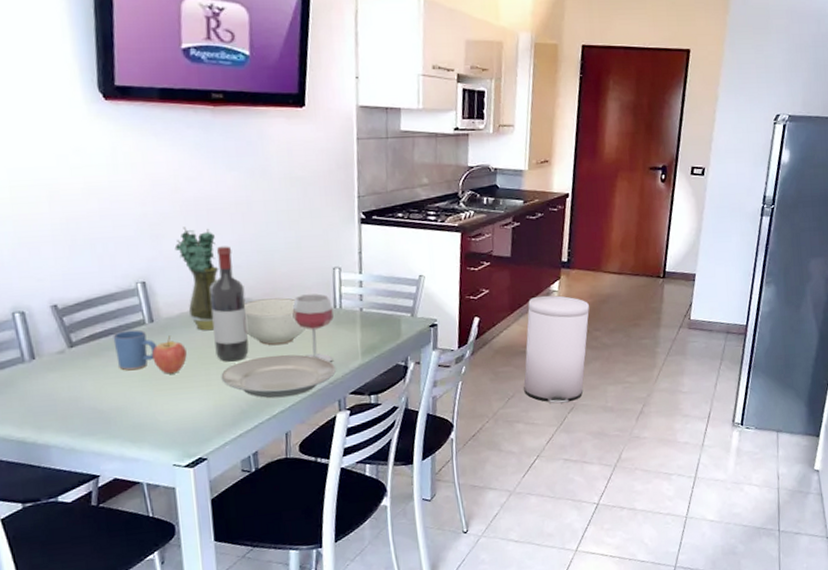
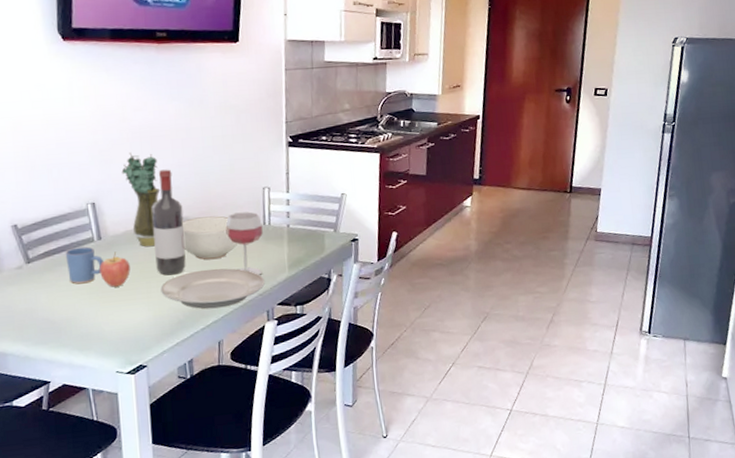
pedal bin: present [524,295,589,404] -> none [439,210,501,314]

